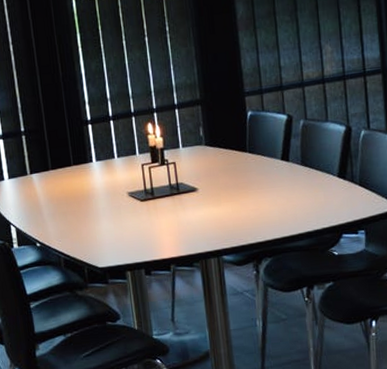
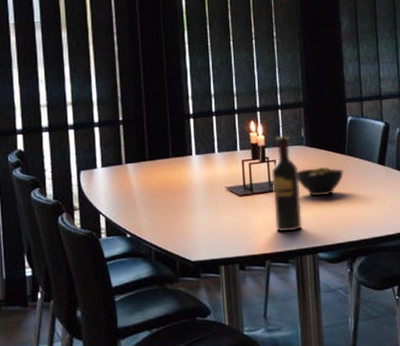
wine bottle: none [171,136,206,236] -> present [271,136,302,232]
bowl: none [198,165,245,197] -> present [297,166,343,196]

